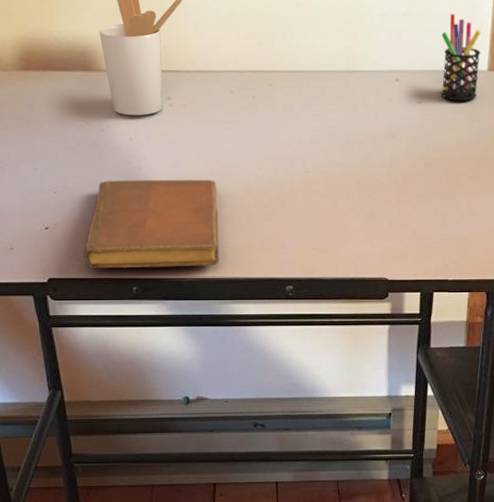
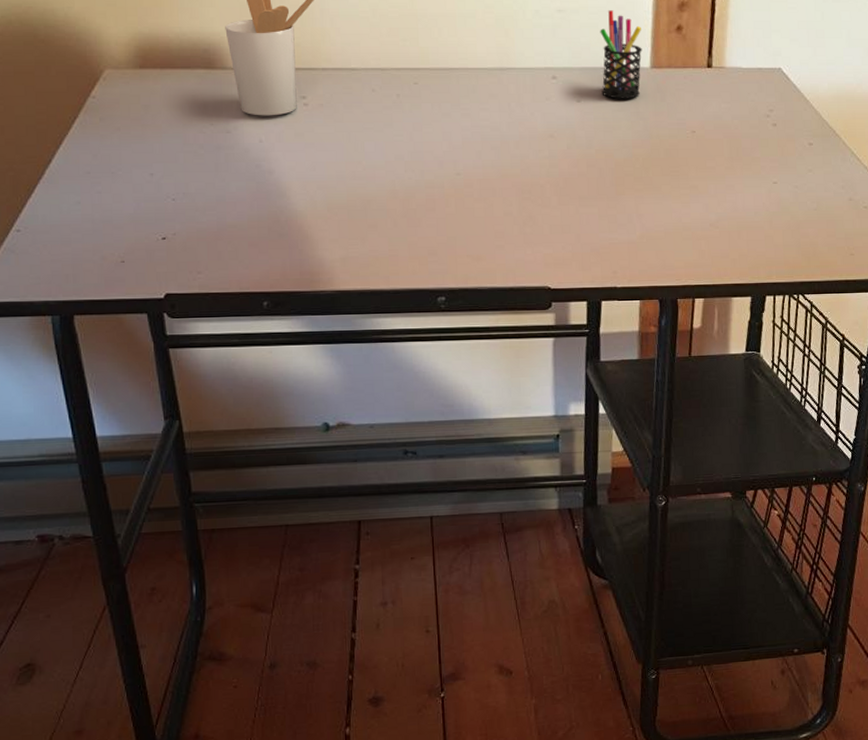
notebook: present [84,179,219,269] -> none [206,183,362,283]

